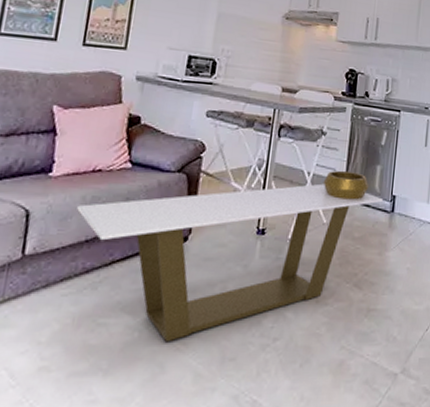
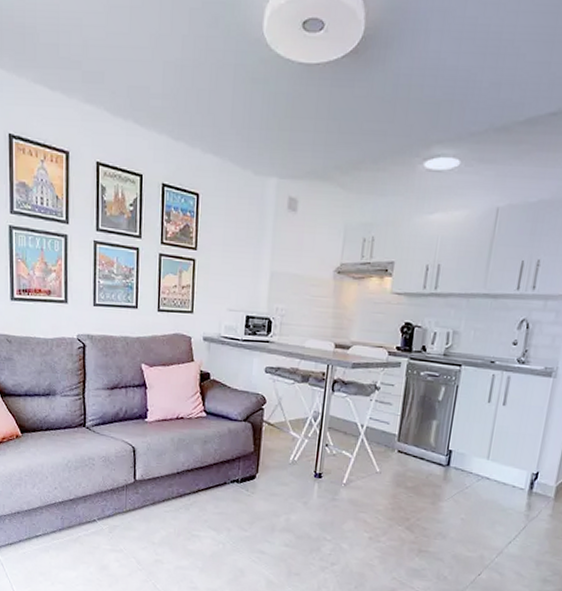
coffee table: present [77,183,383,342] -> none [168,436,438,555]
decorative bowl: present [323,170,369,200] -> none [376,424,424,453]

